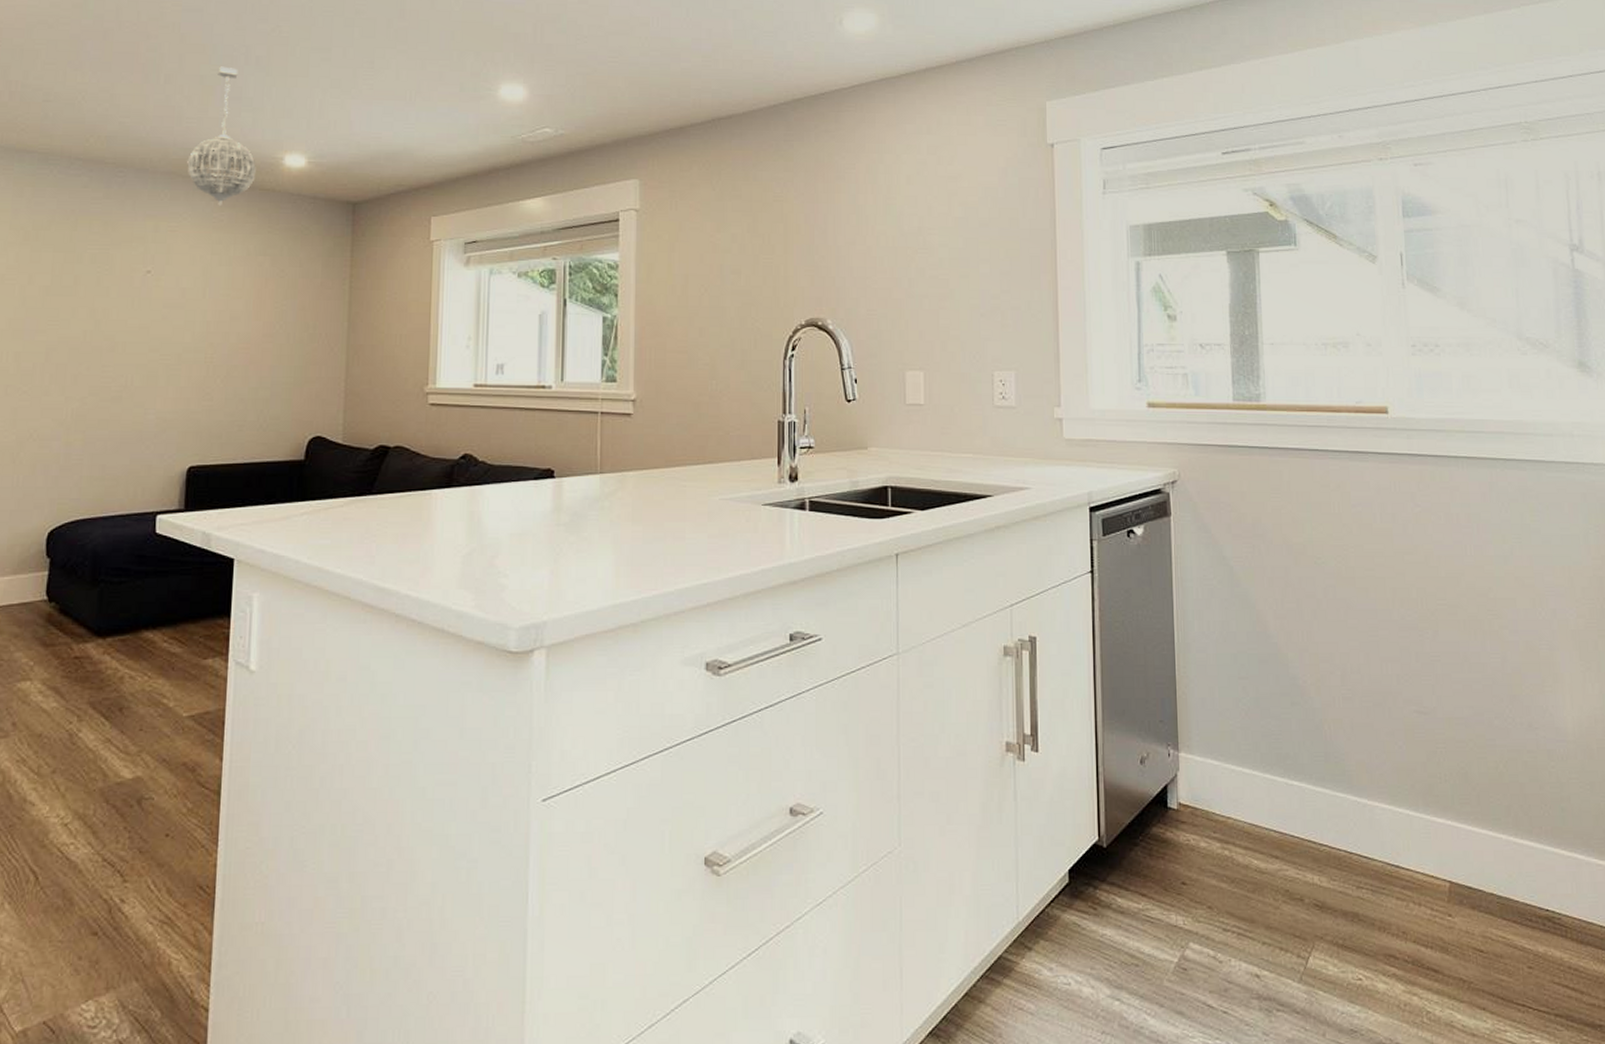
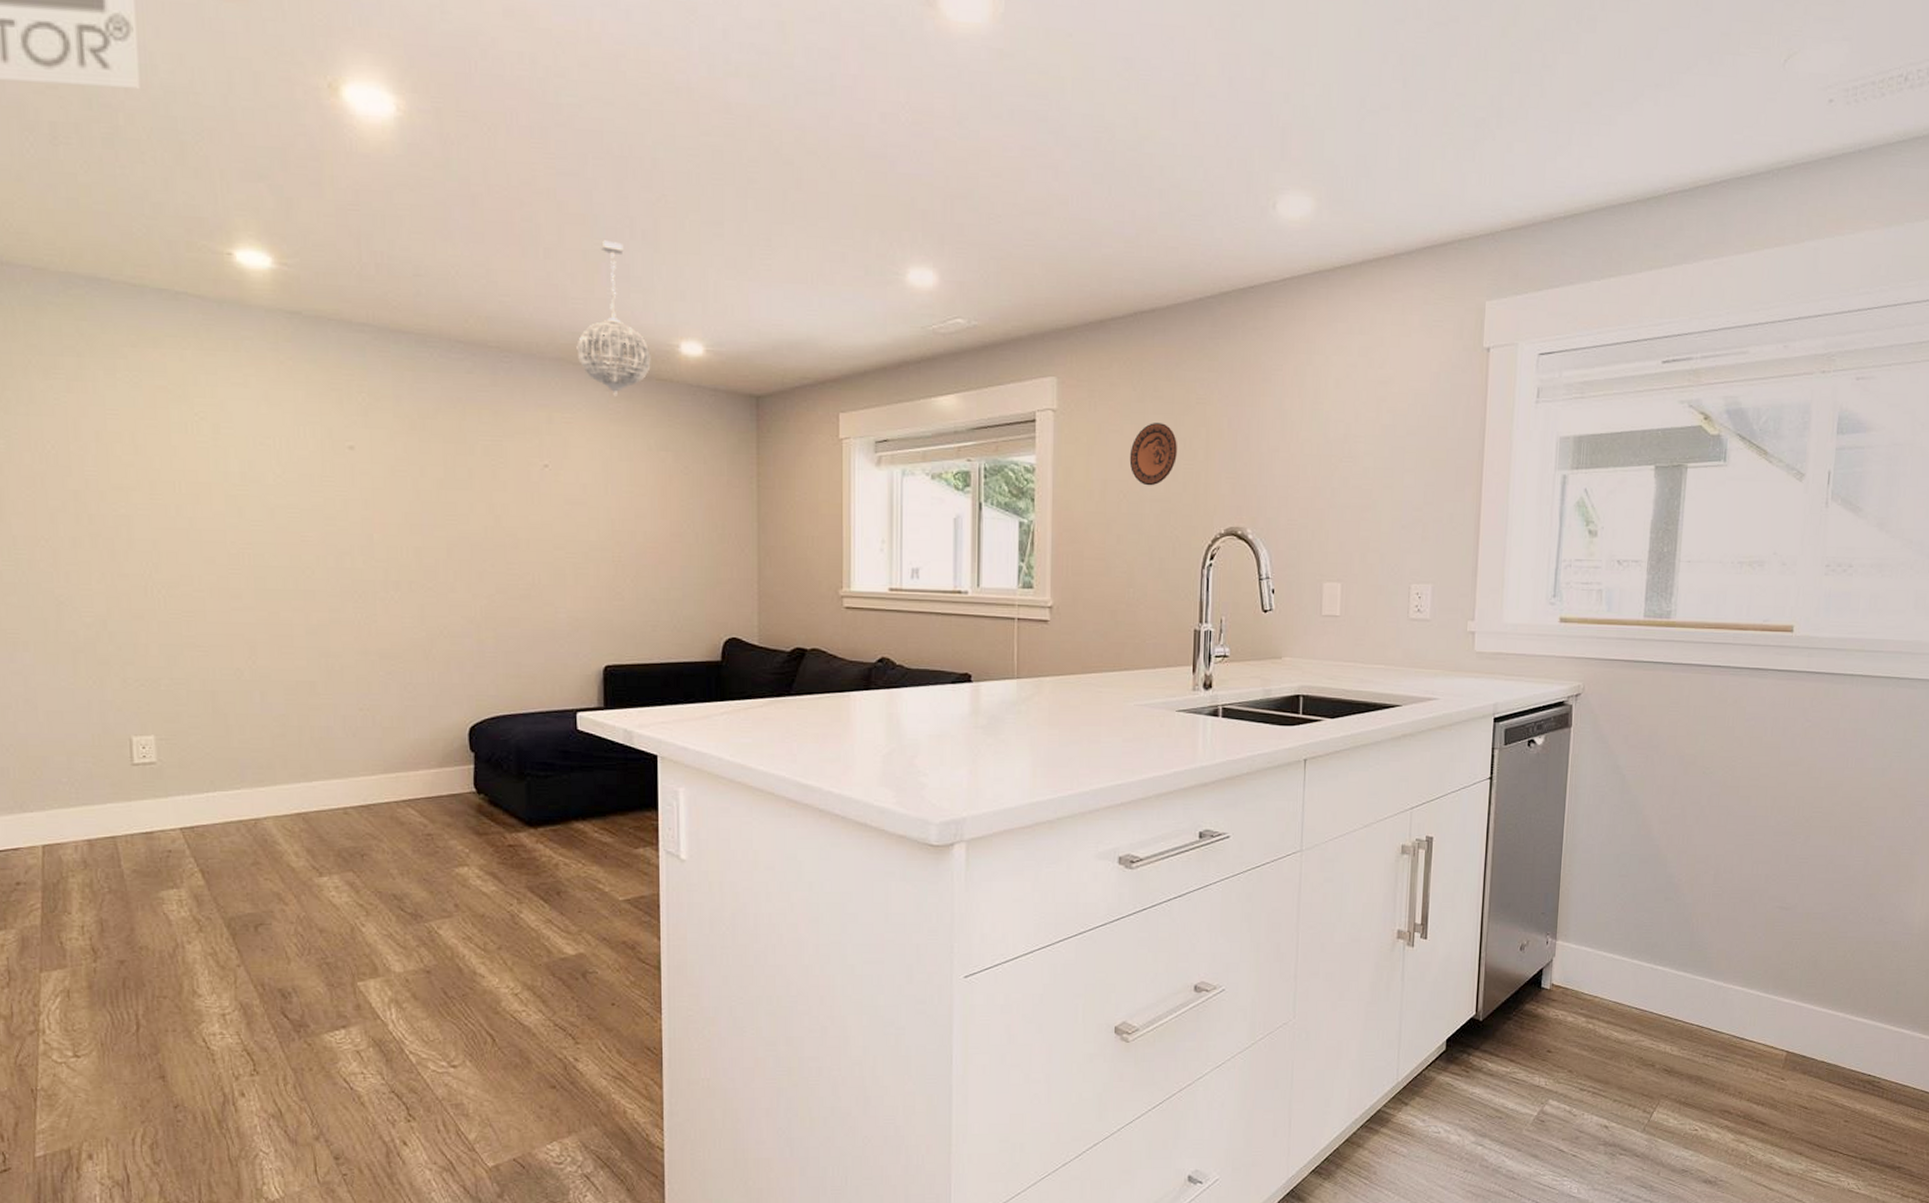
decorative plate: none [710,220,756,280] -> present [1129,423,1177,486]

